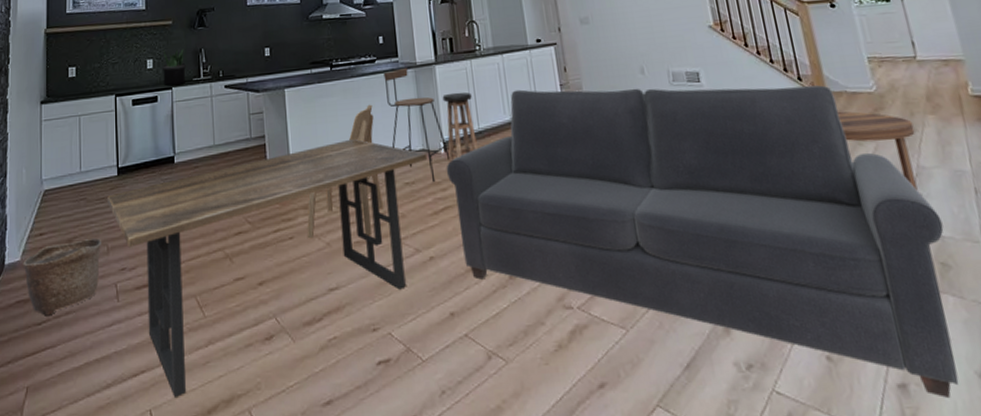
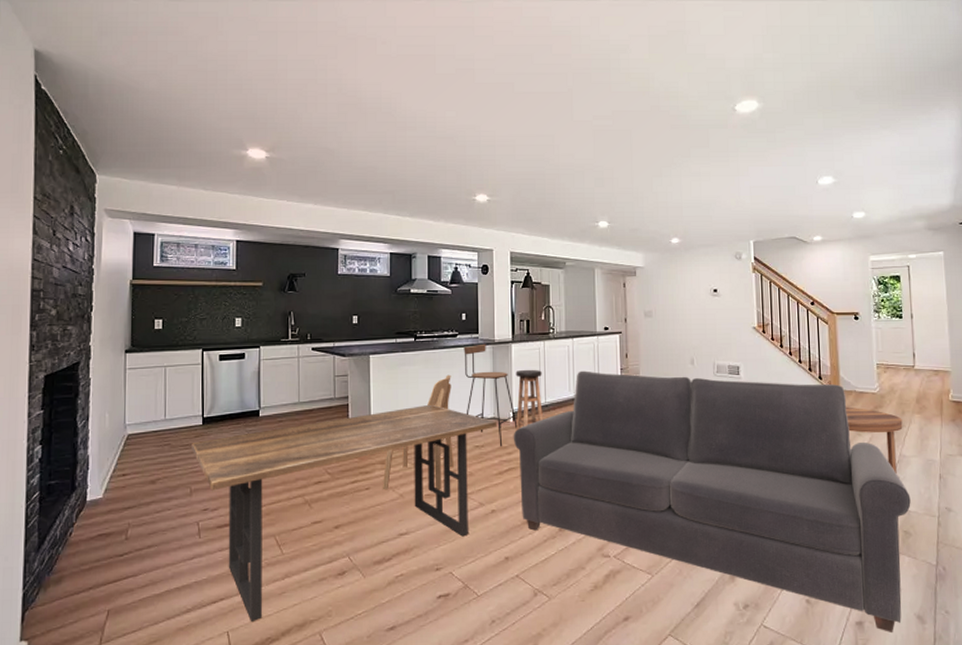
basket: present [23,238,102,316] -> none [105,481,186,549]
planter: present [161,49,187,86] -> none [250,309,276,345]

